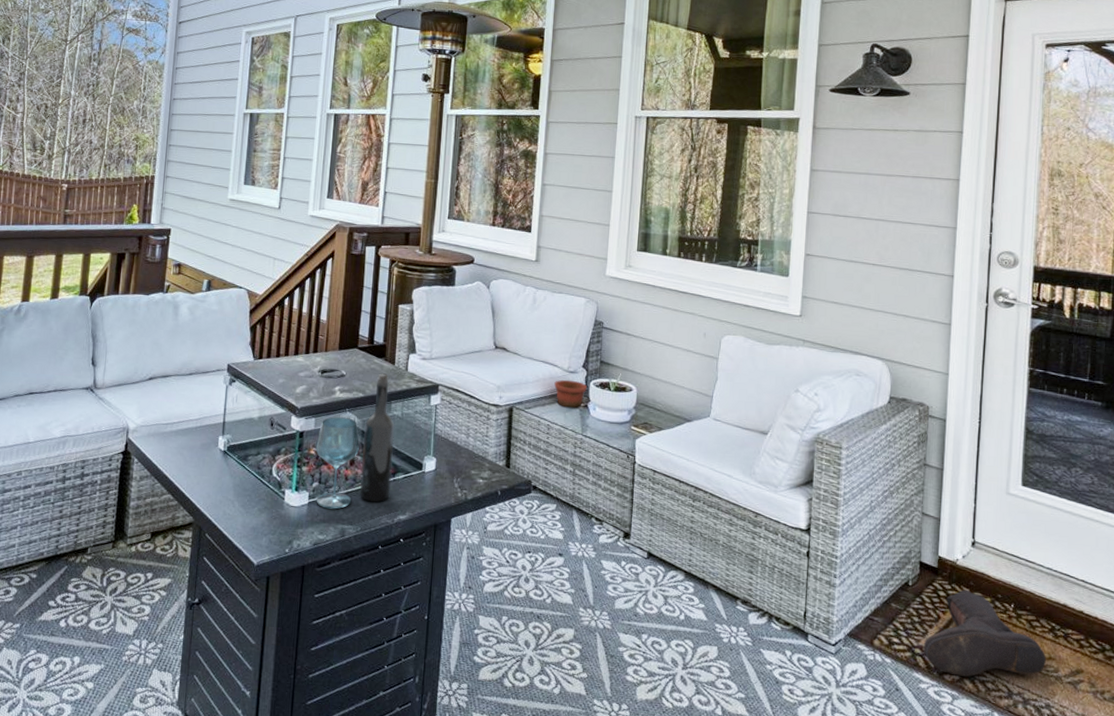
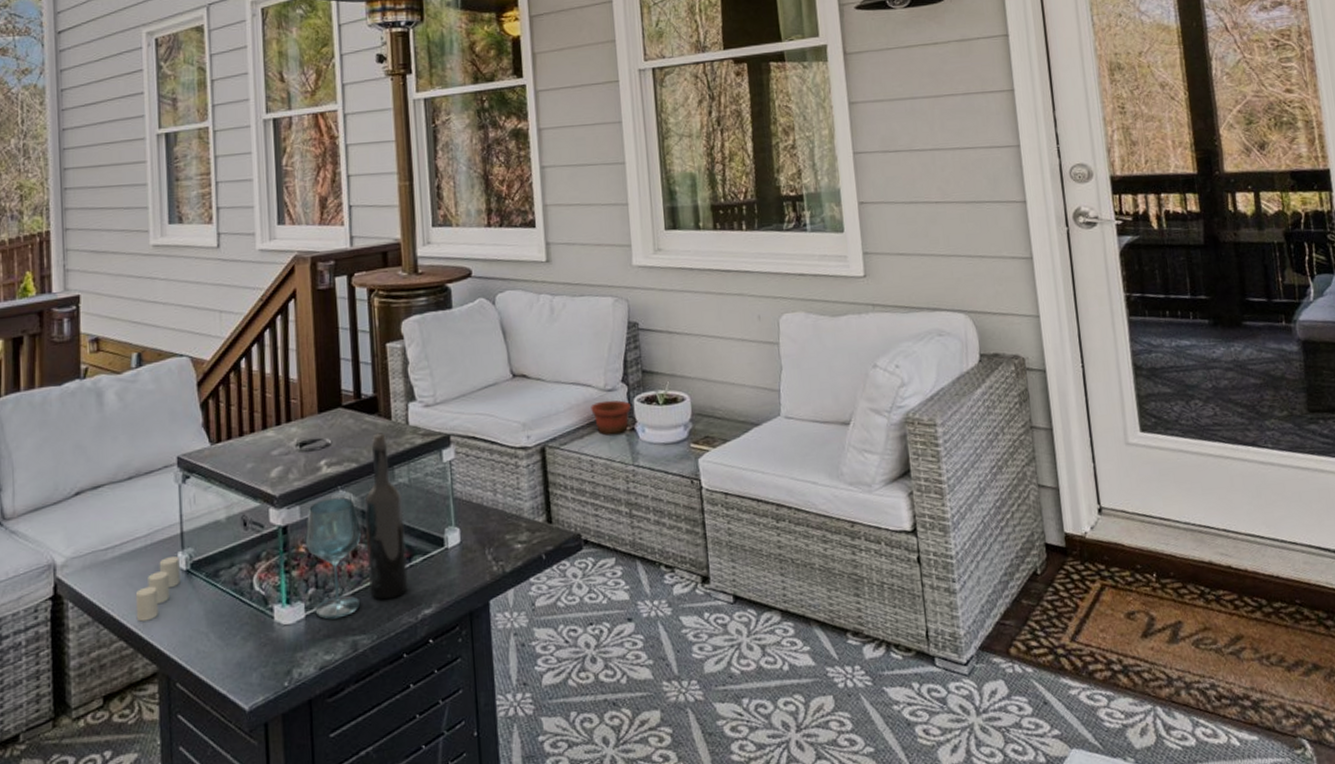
candle: none [182,438,220,483] -> present [135,556,180,622]
boot: present [923,589,1046,677] -> none [1065,566,1202,672]

